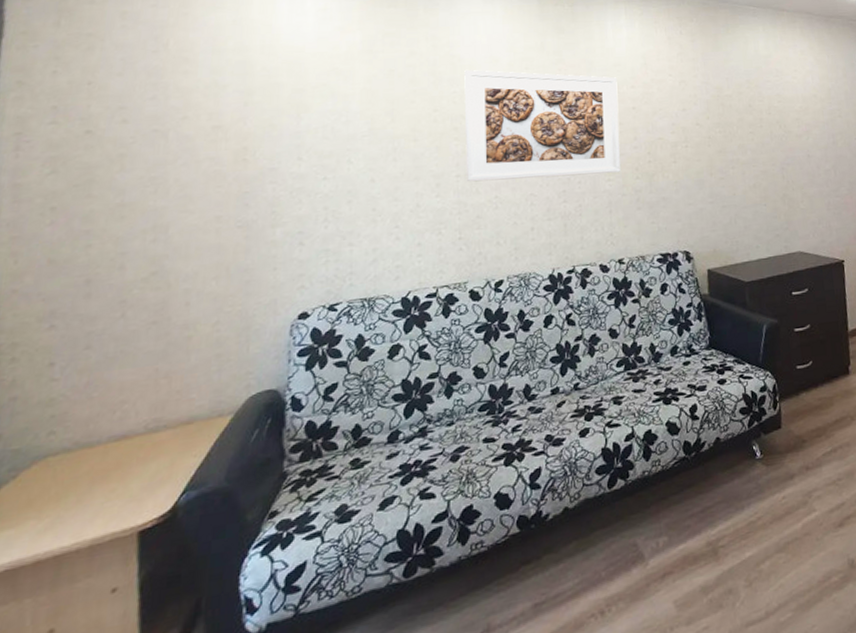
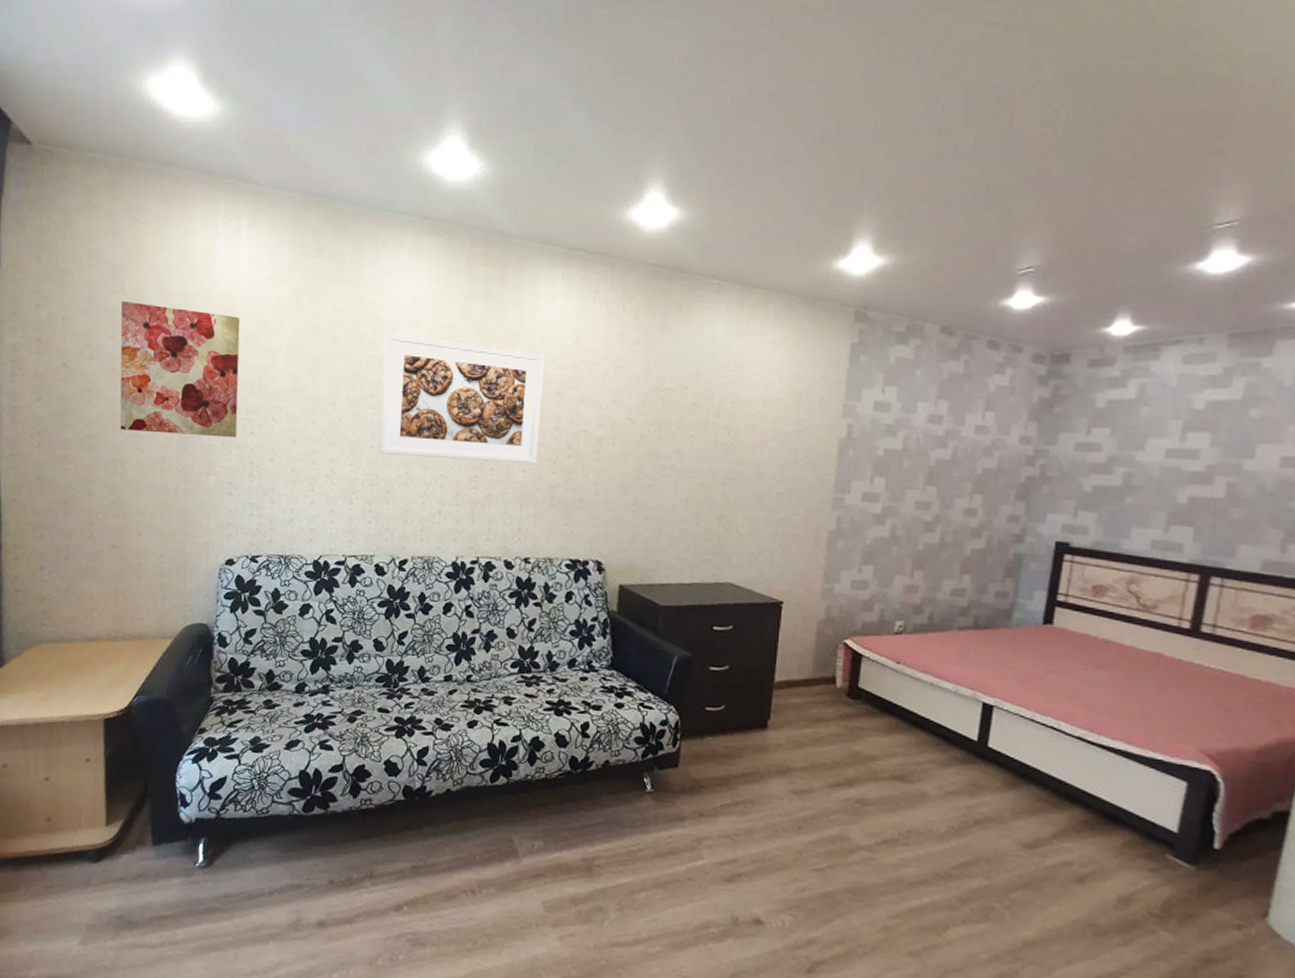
wall art: none [162,60,308,194] -> present [120,300,240,438]

